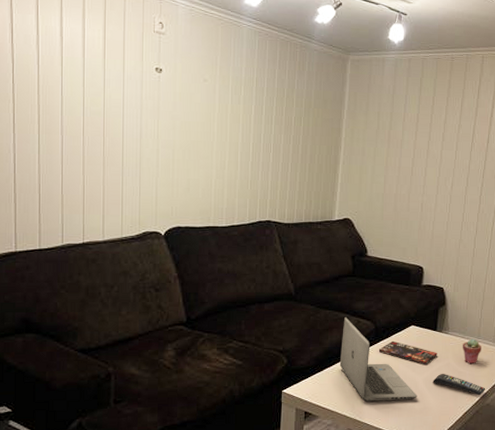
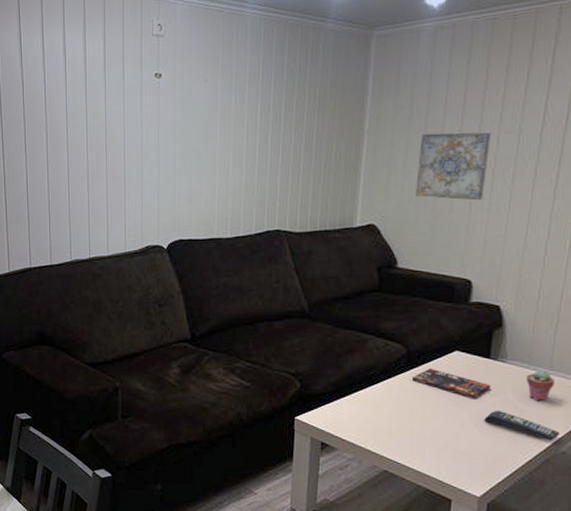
laptop: present [339,317,418,402] -> none [362,339,463,438]
wall art: none [382,145,436,202] -> present [416,132,491,201]

